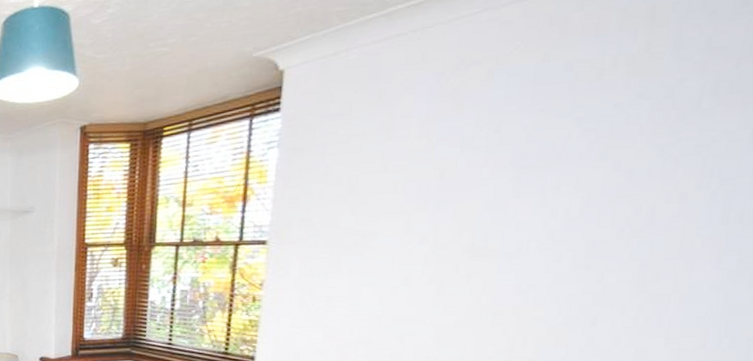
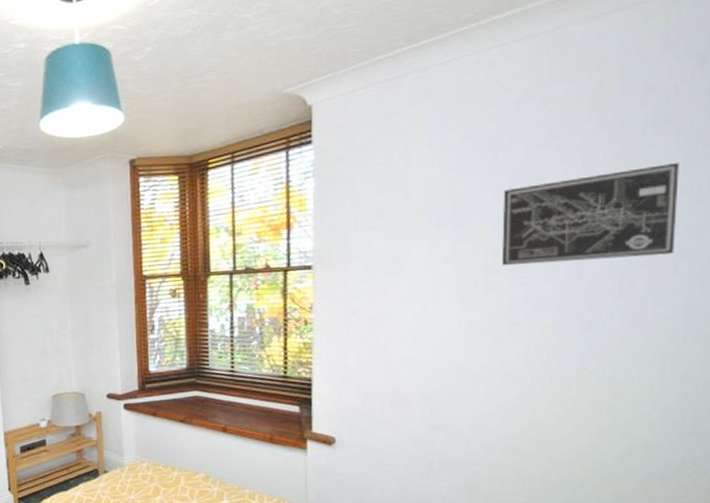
wall art: none [492,137,742,250] -> present [502,162,679,266]

